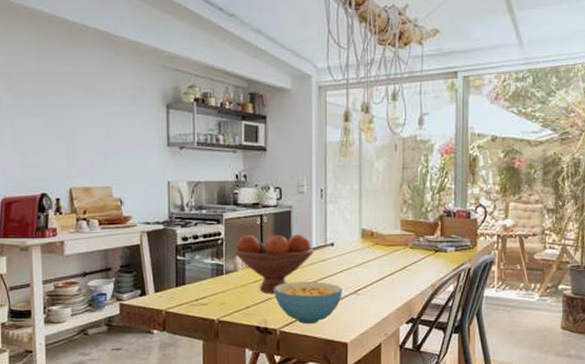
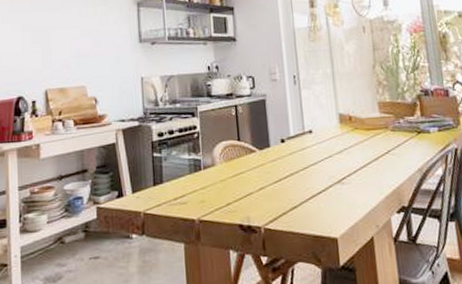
fruit bowl: present [233,233,315,294] -> none [210,122,293,189]
cereal bowl: present [274,281,342,324] -> none [254,172,326,219]

